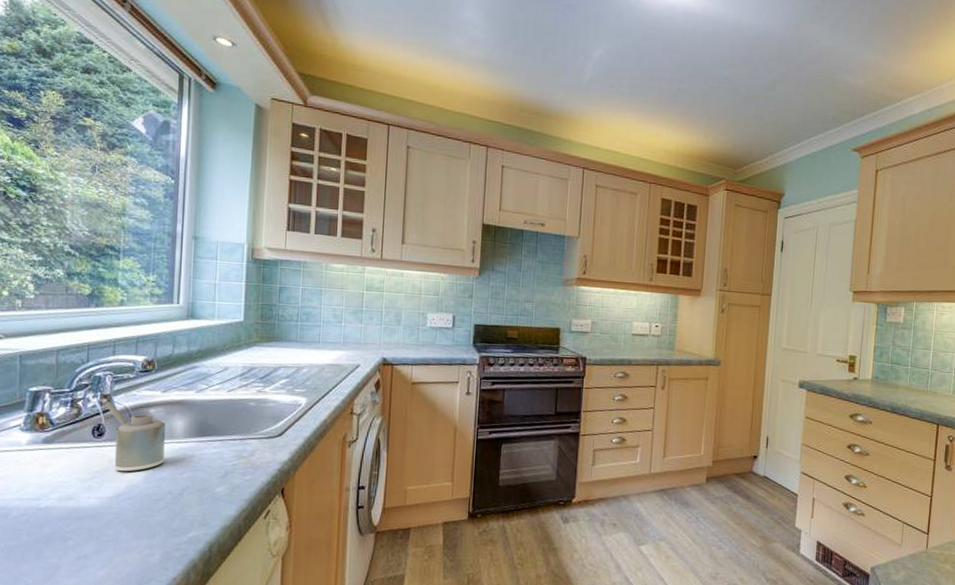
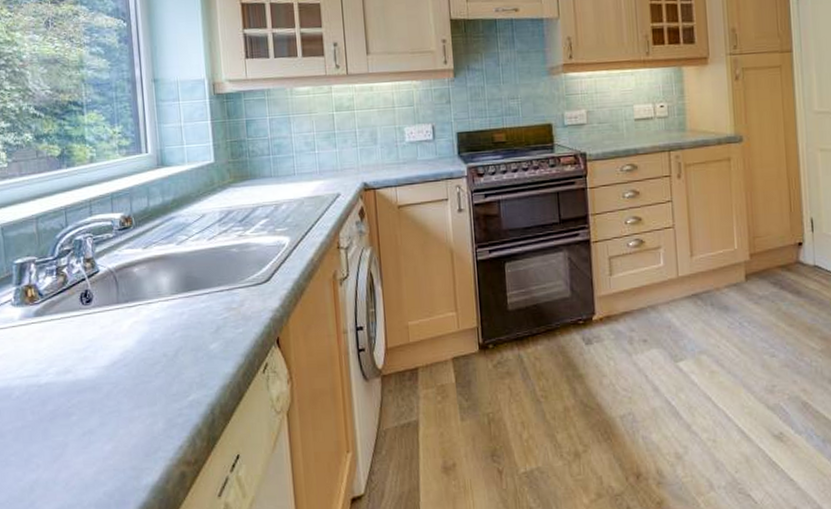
soap dispenser: present [104,401,165,472] -> none [88,265,154,338]

